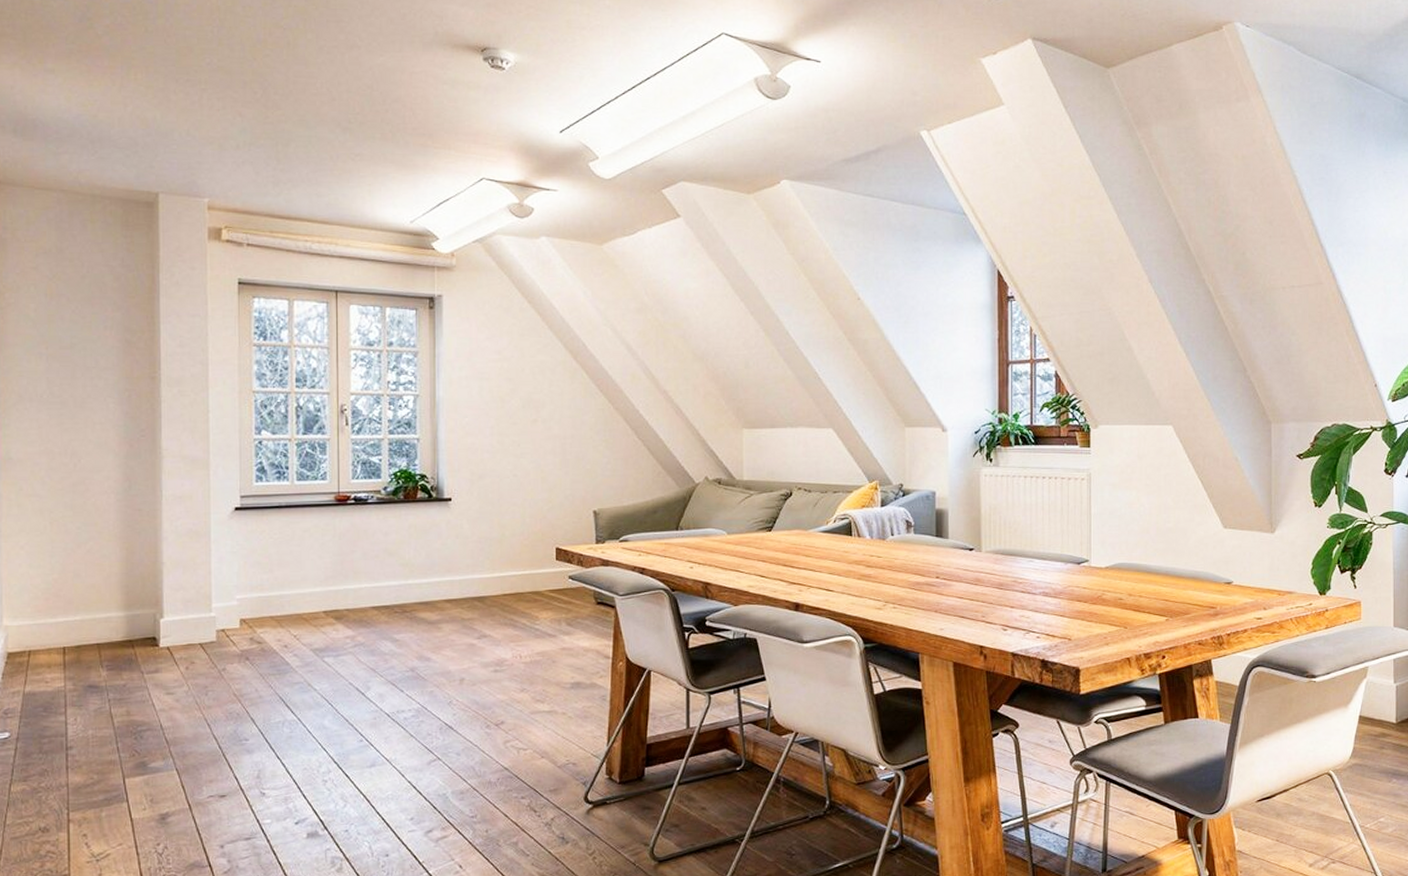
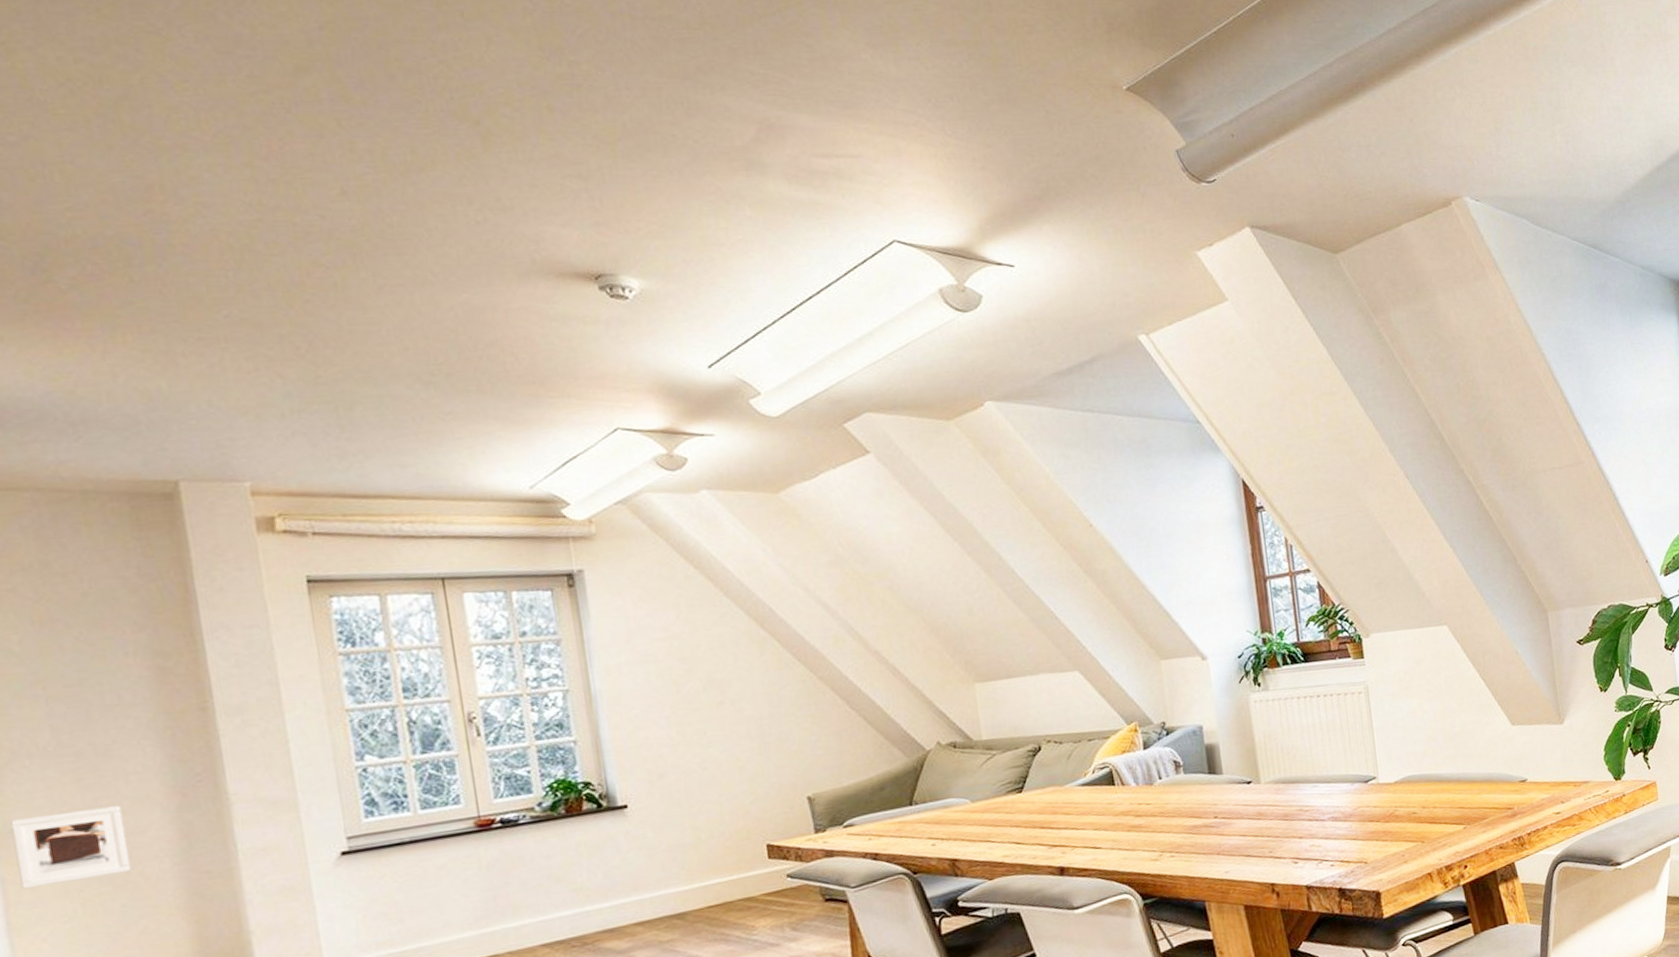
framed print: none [11,448,88,505] -> present [10,805,132,890]

